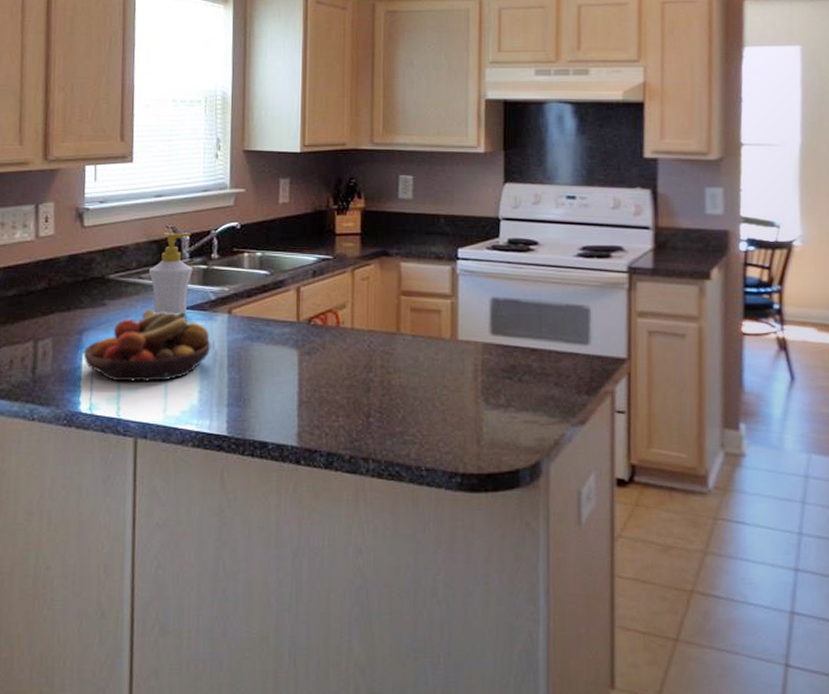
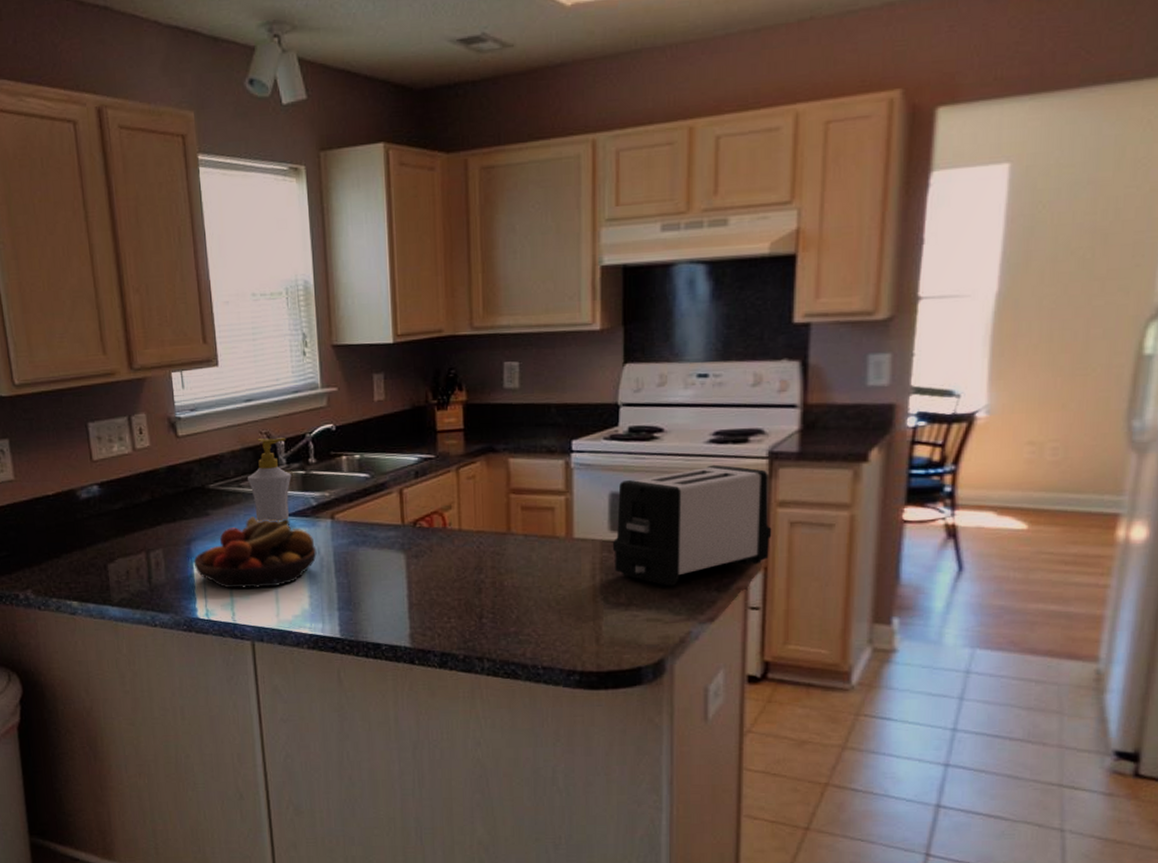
toaster: none [493,276,633,389] -> present [612,464,772,587]

